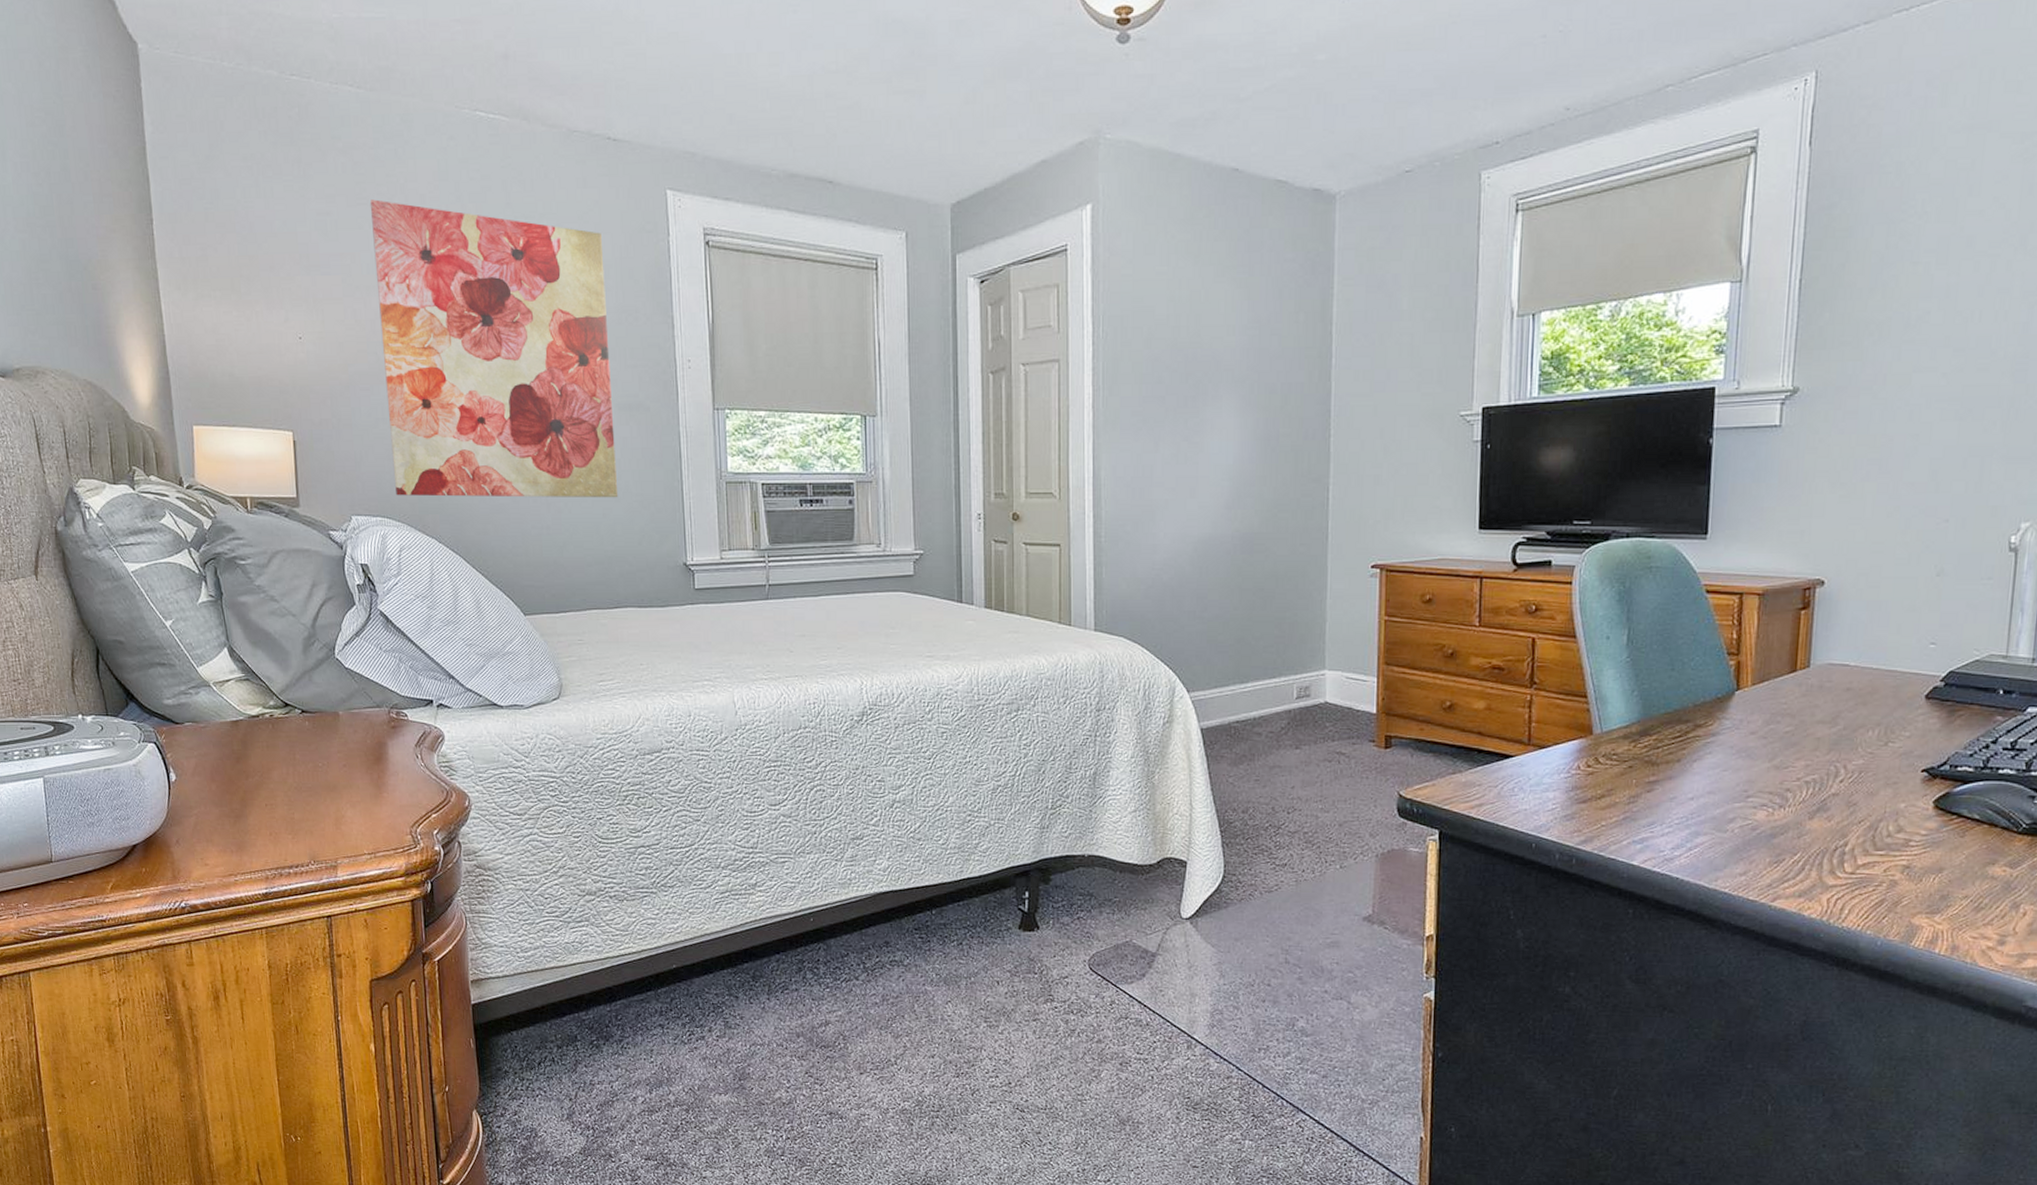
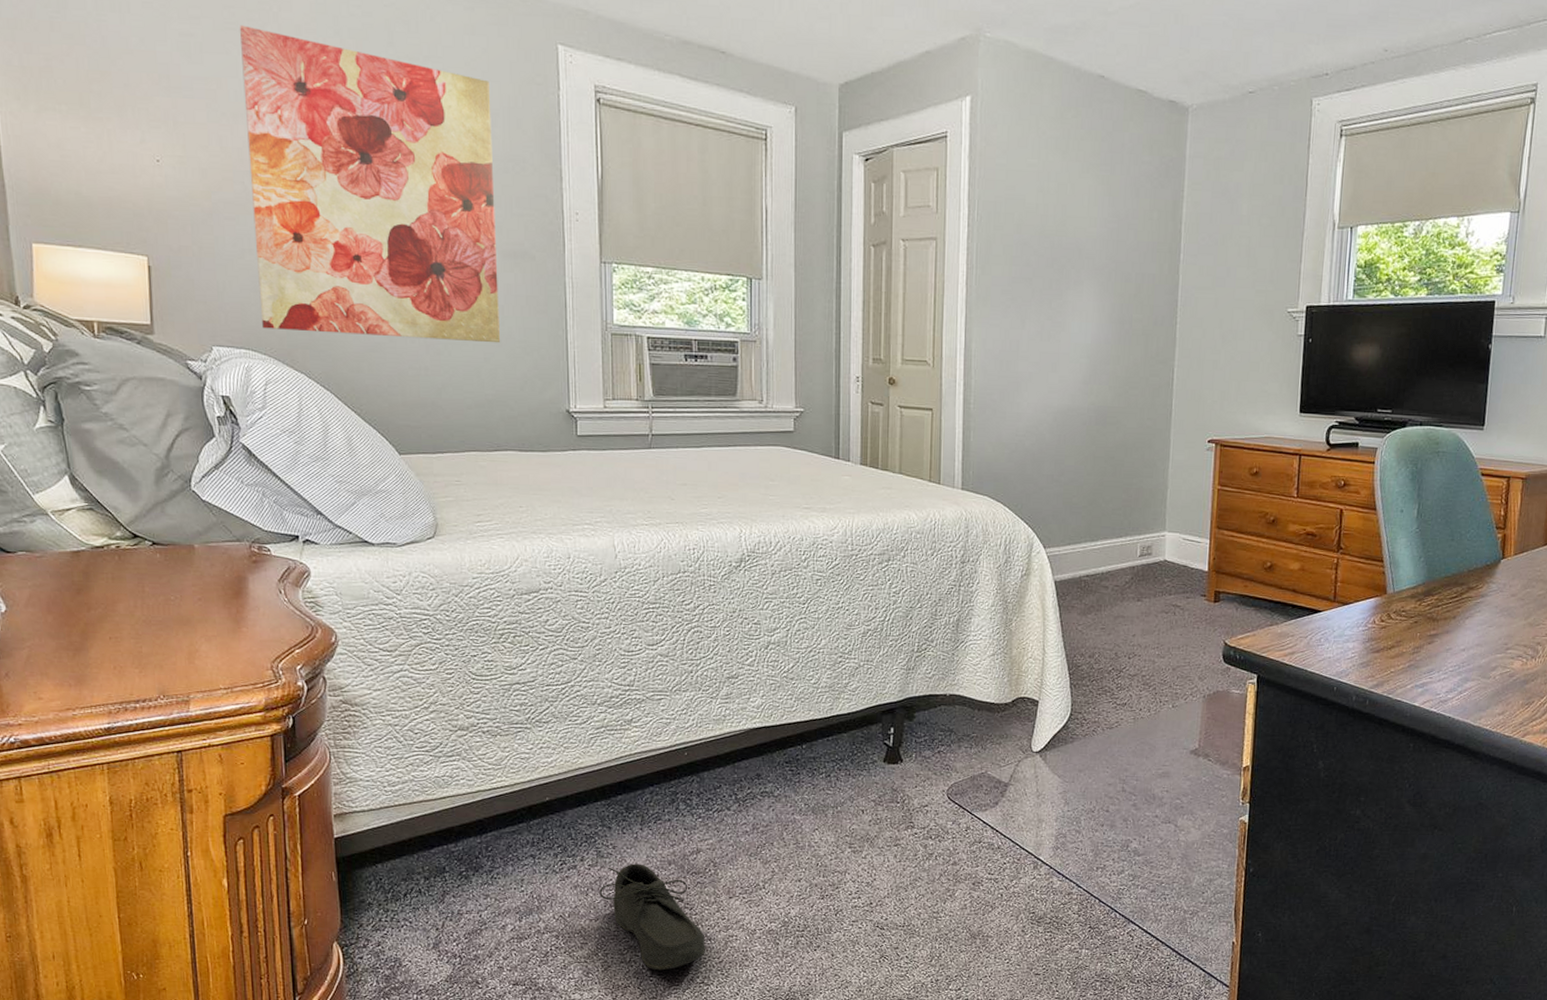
shoe: none [728,1035,838,1150] -> present [599,863,706,971]

